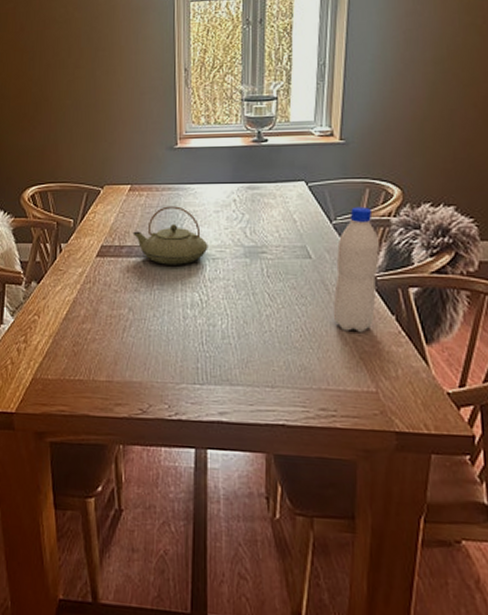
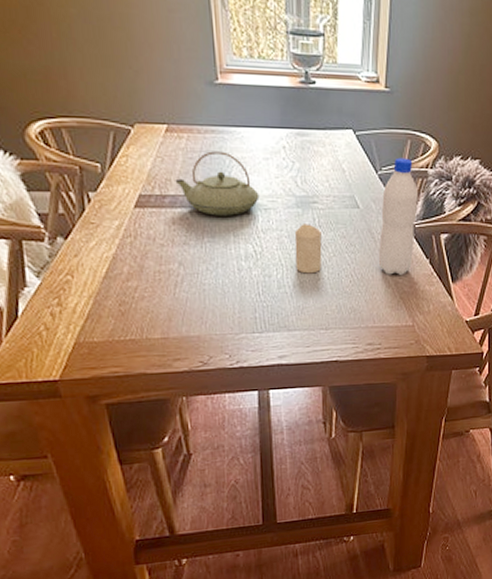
candle: none [241,274,270,325] -> present [294,224,322,274]

